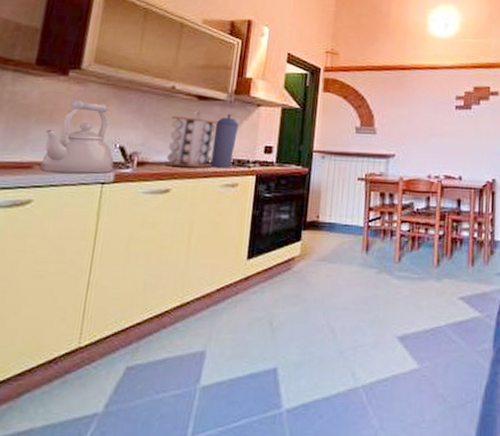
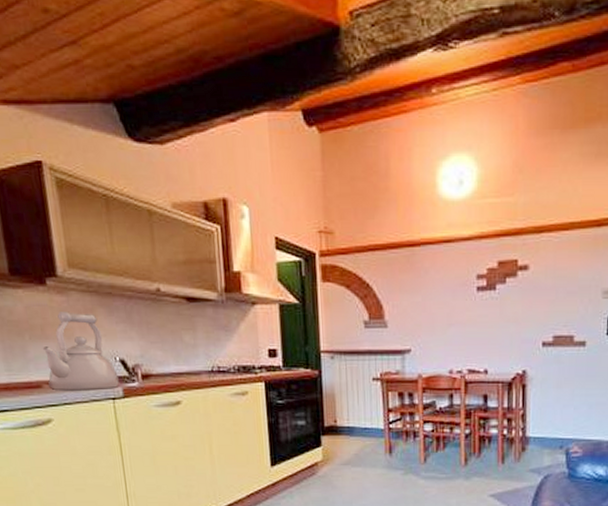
spice rack: present [164,110,218,169] -> none [164,314,217,379]
canister: present [209,113,239,168] -> none [212,315,237,376]

